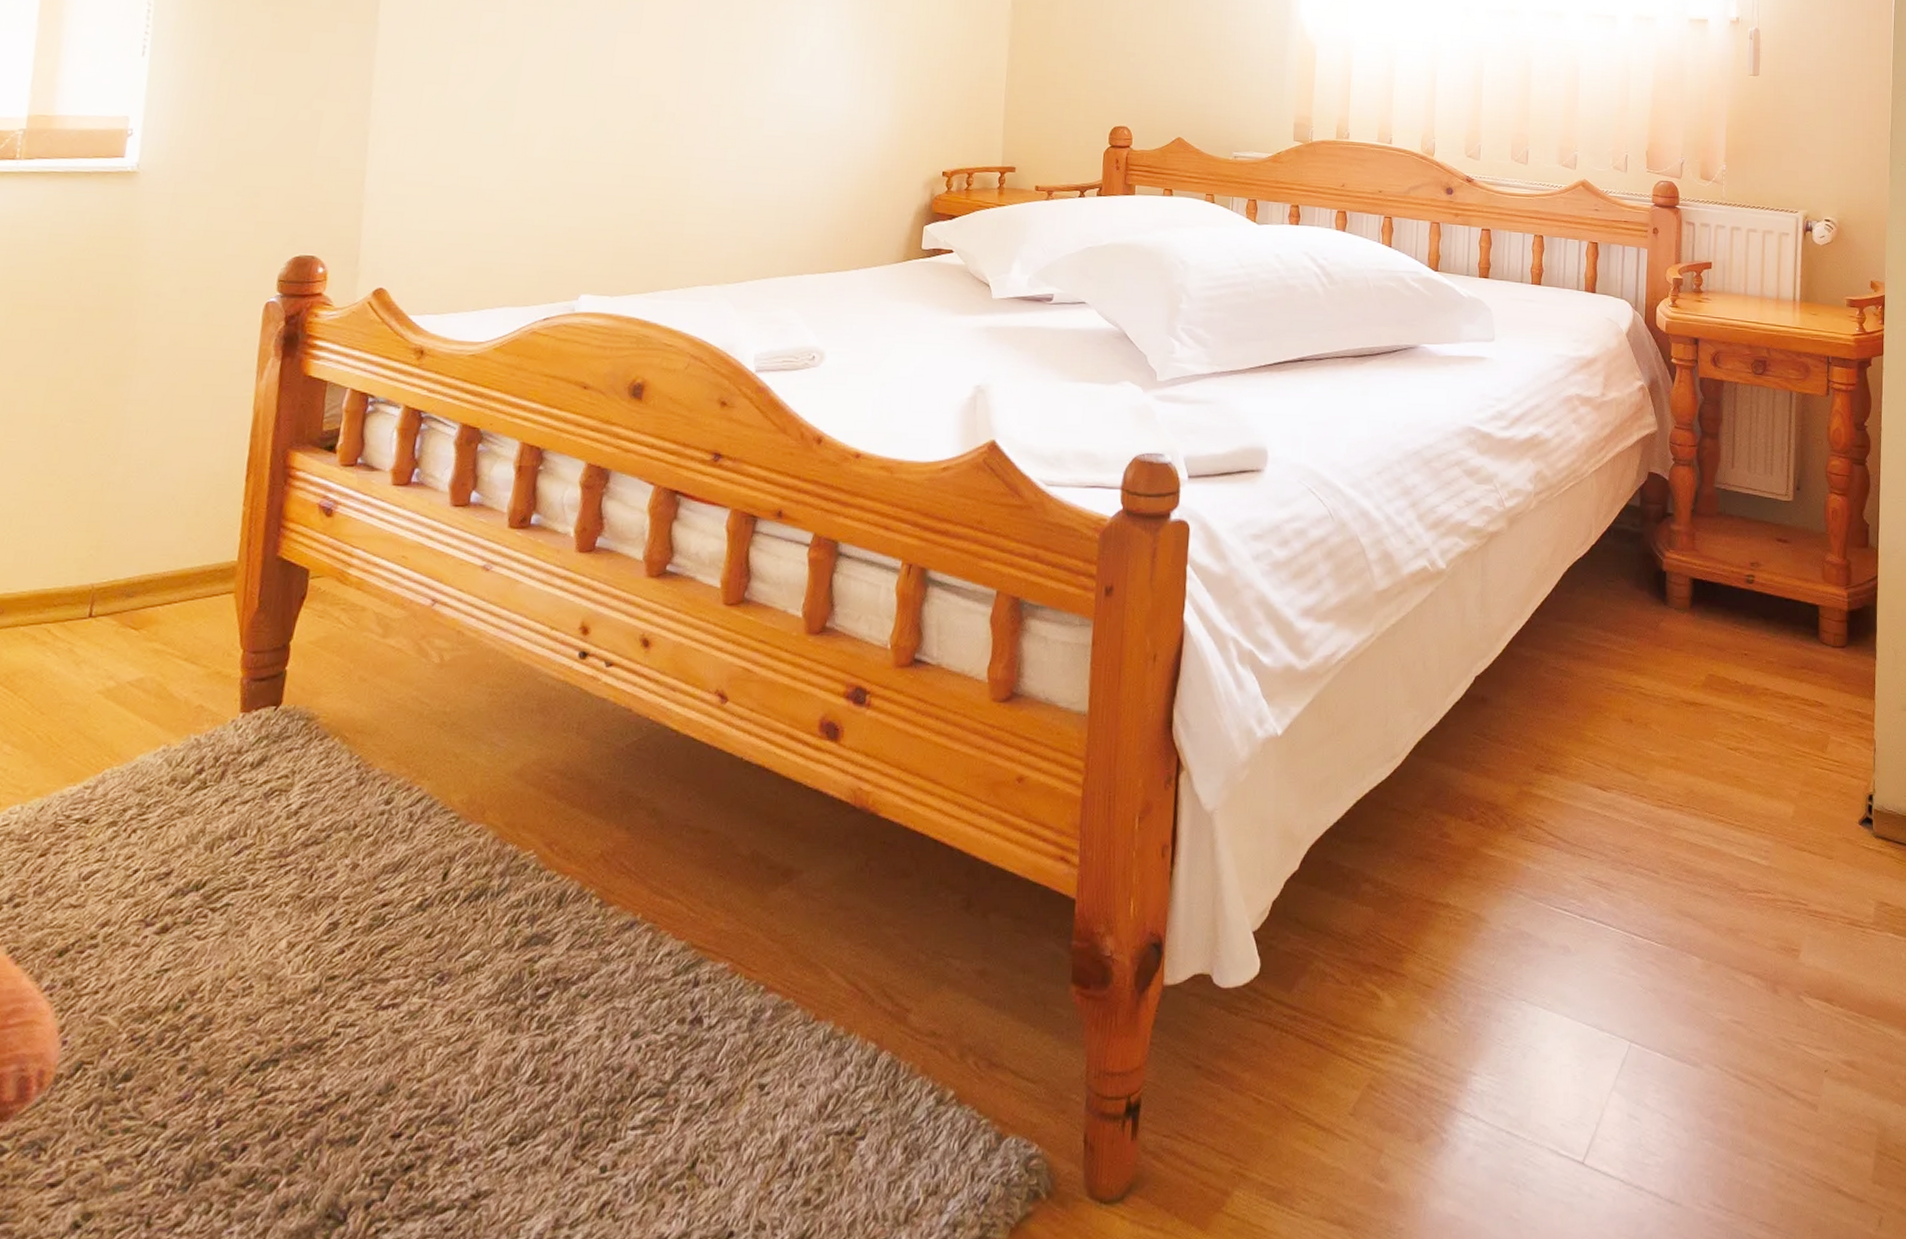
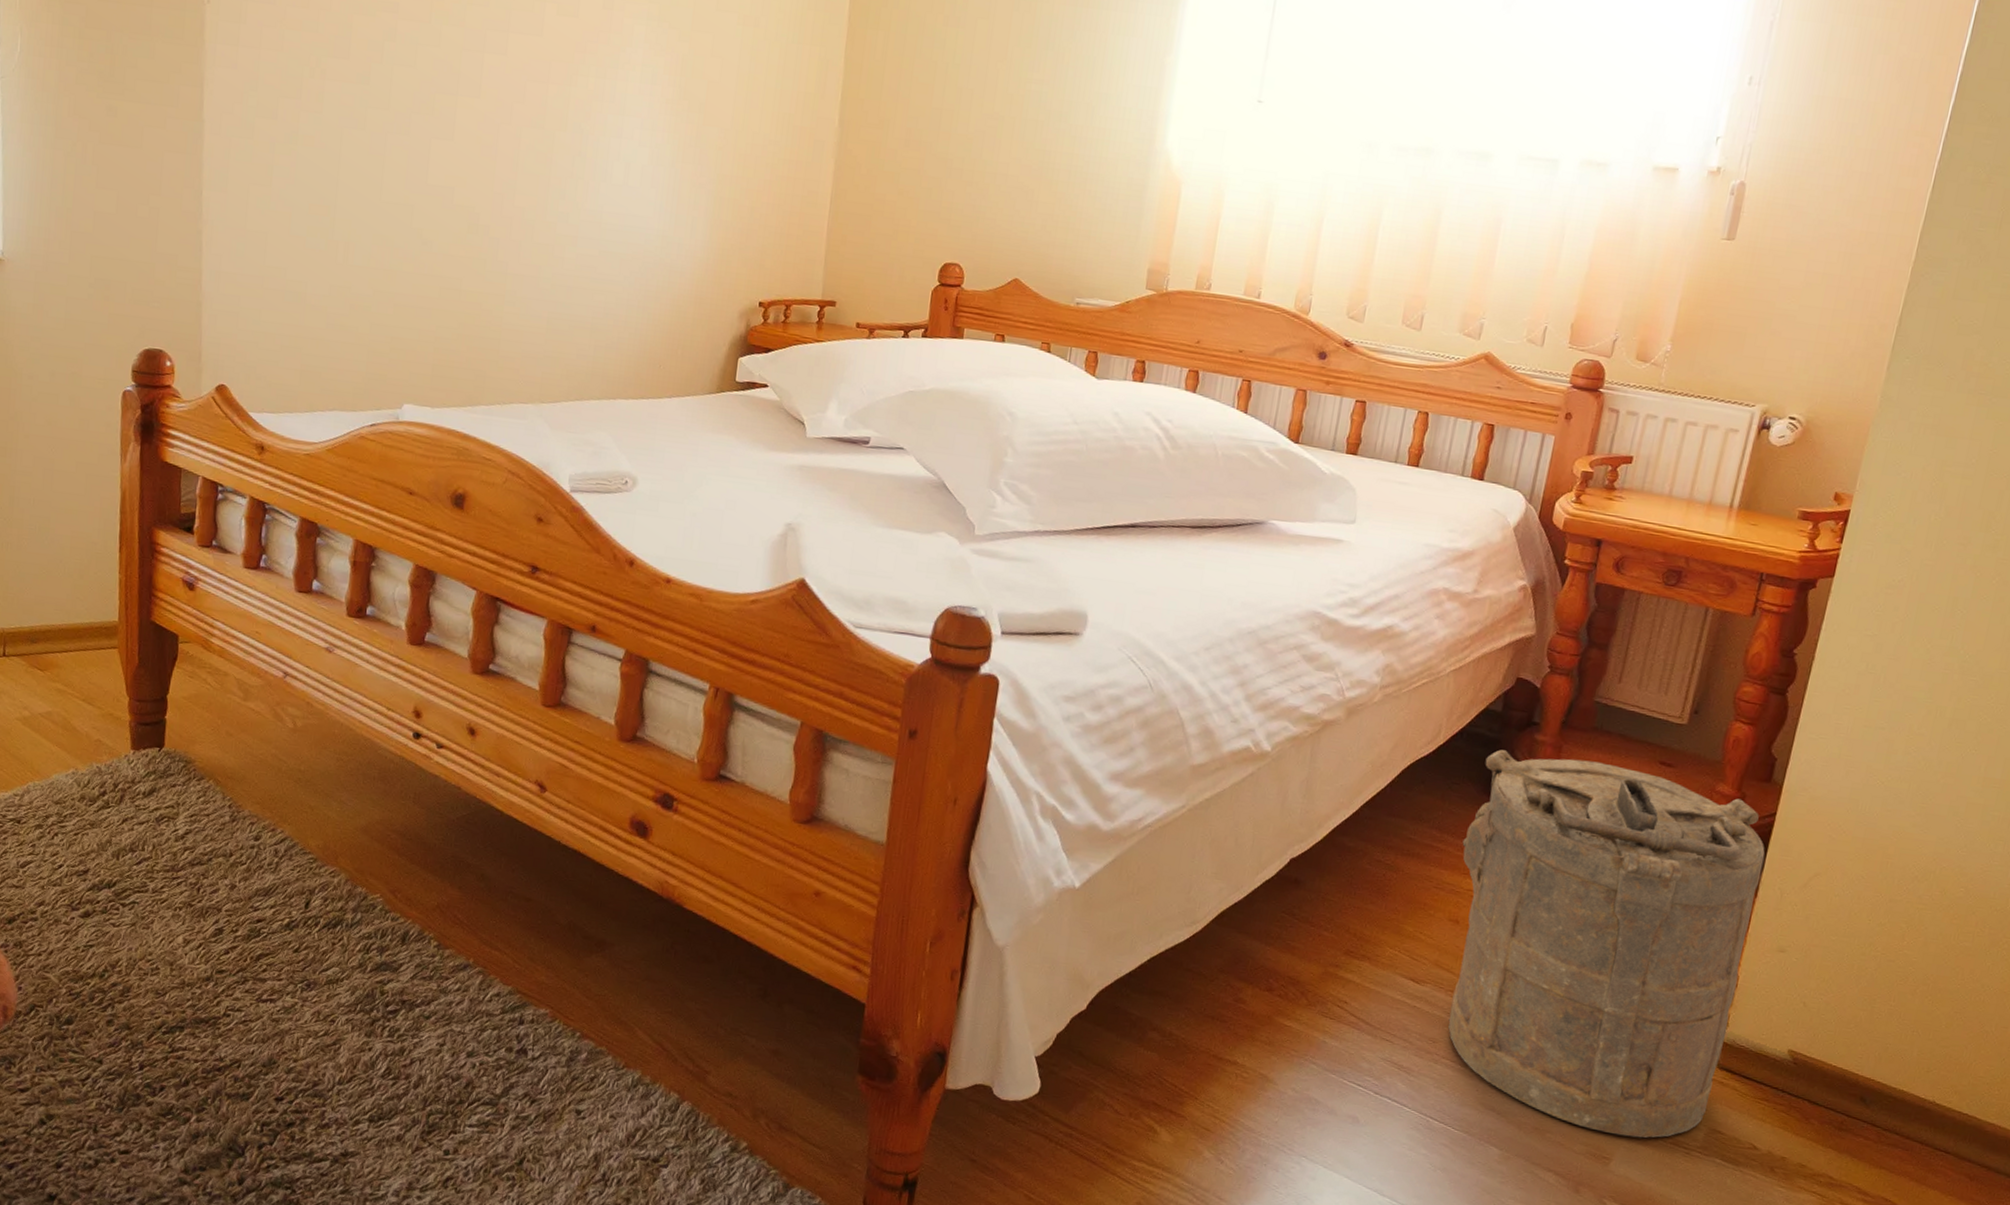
laundry hamper: none [1624,543,1876,923] -> present [1448,749,1766,1138]

